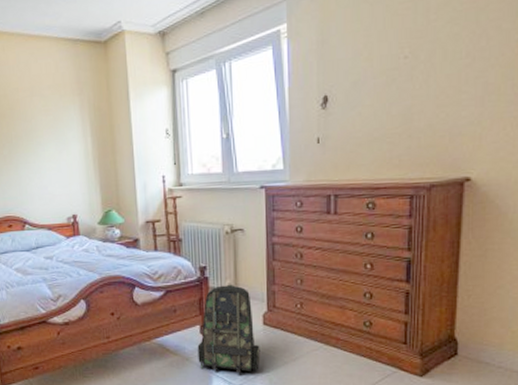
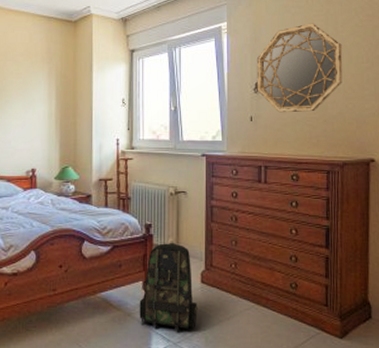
home mirror: none [324,13,435,131] -> present [256,23,343,113]

